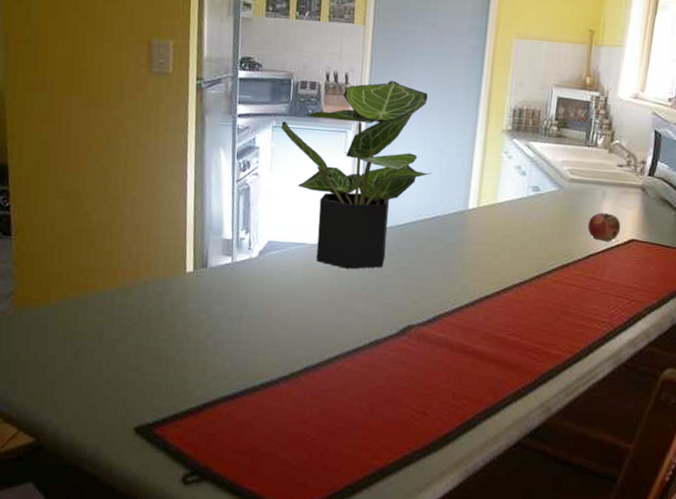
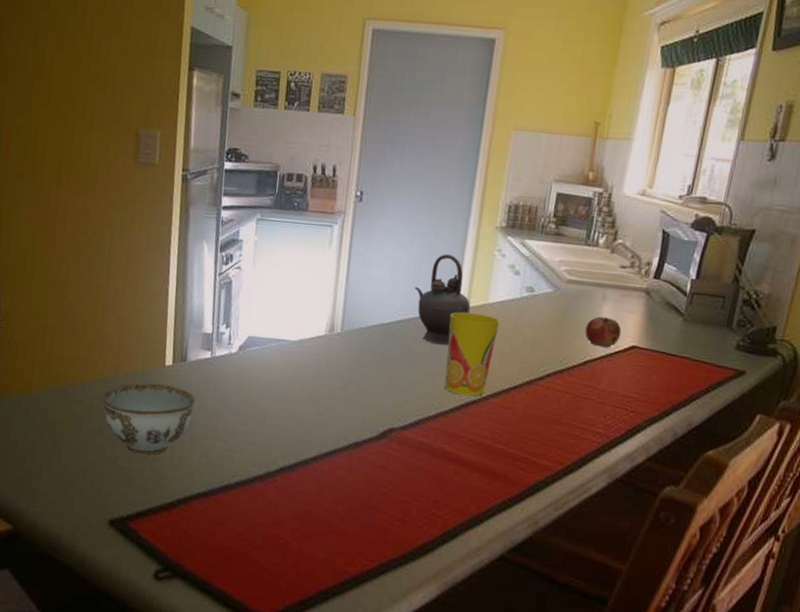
bowl: none [122,290,218,361] -> present [101,383,196,455]
potted plant: present [281,81,431,269] -> none [265,174,419,368]
teapot: none [427,157,481,244] -> present [414,254,471,345]
cup: none [459,212,510,292] -> present [444,312,501,396]

